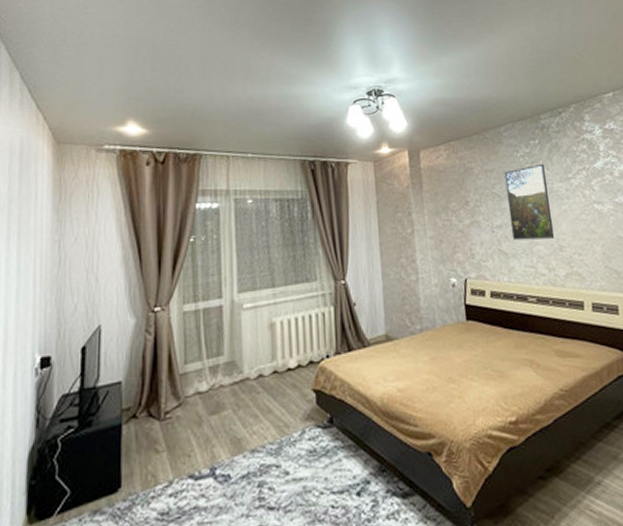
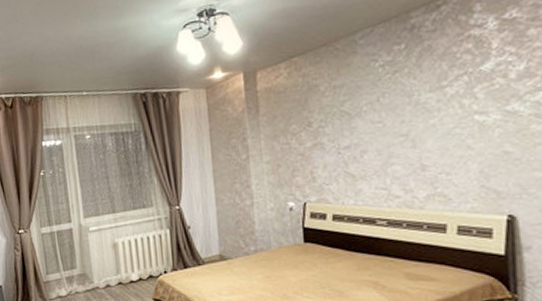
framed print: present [504,163,555,241] -> none [357,72,417,162]

